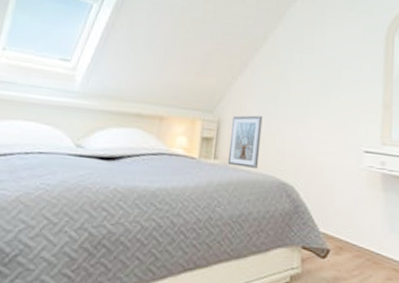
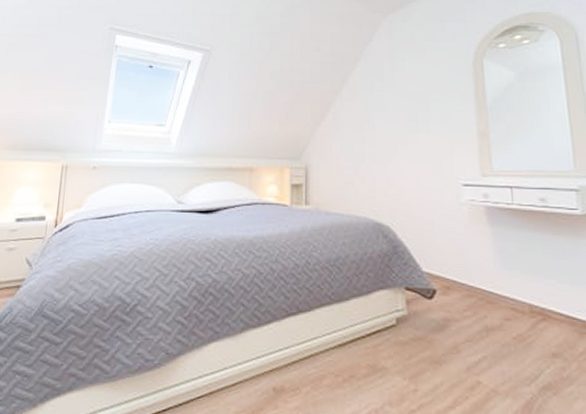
picture frame: present [227,115,263,168] -> none [319,157,351,211]

